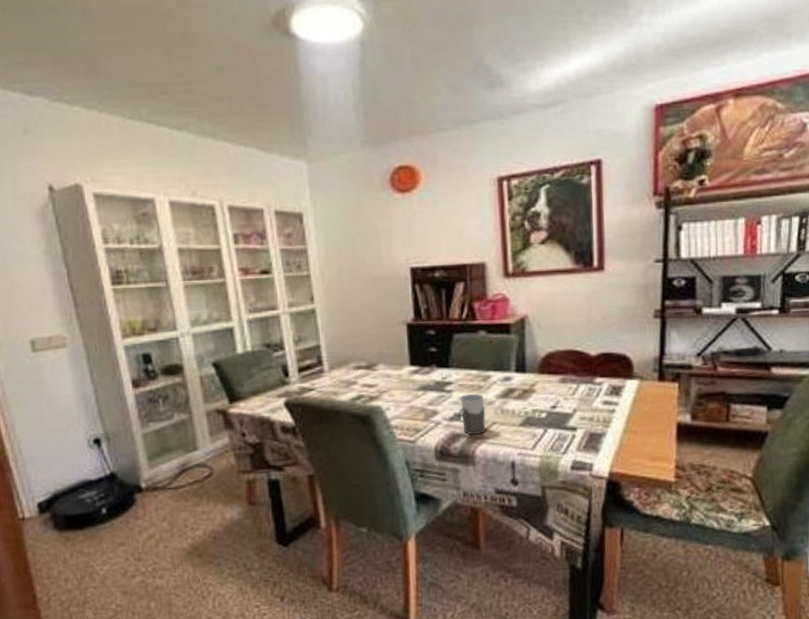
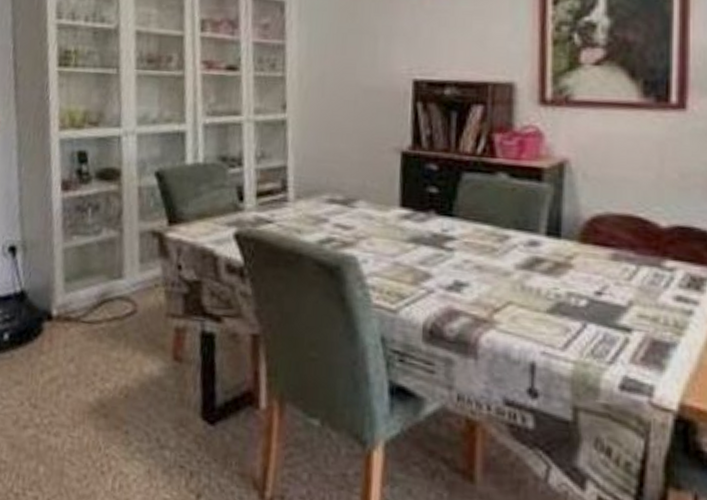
mug: present [458,394,486,435] -> none [459,257,499,316]

